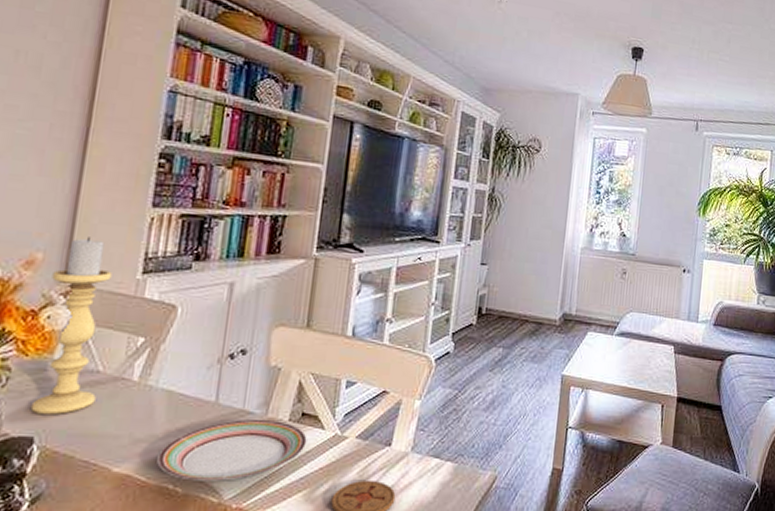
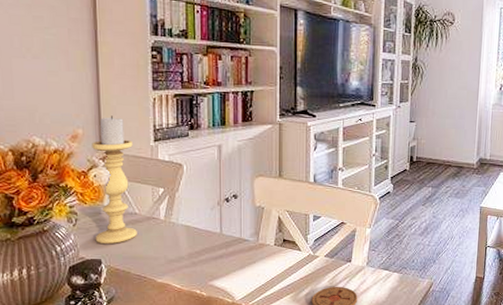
plate: present [157,419,307,481] -> none [186,244,289,288]

